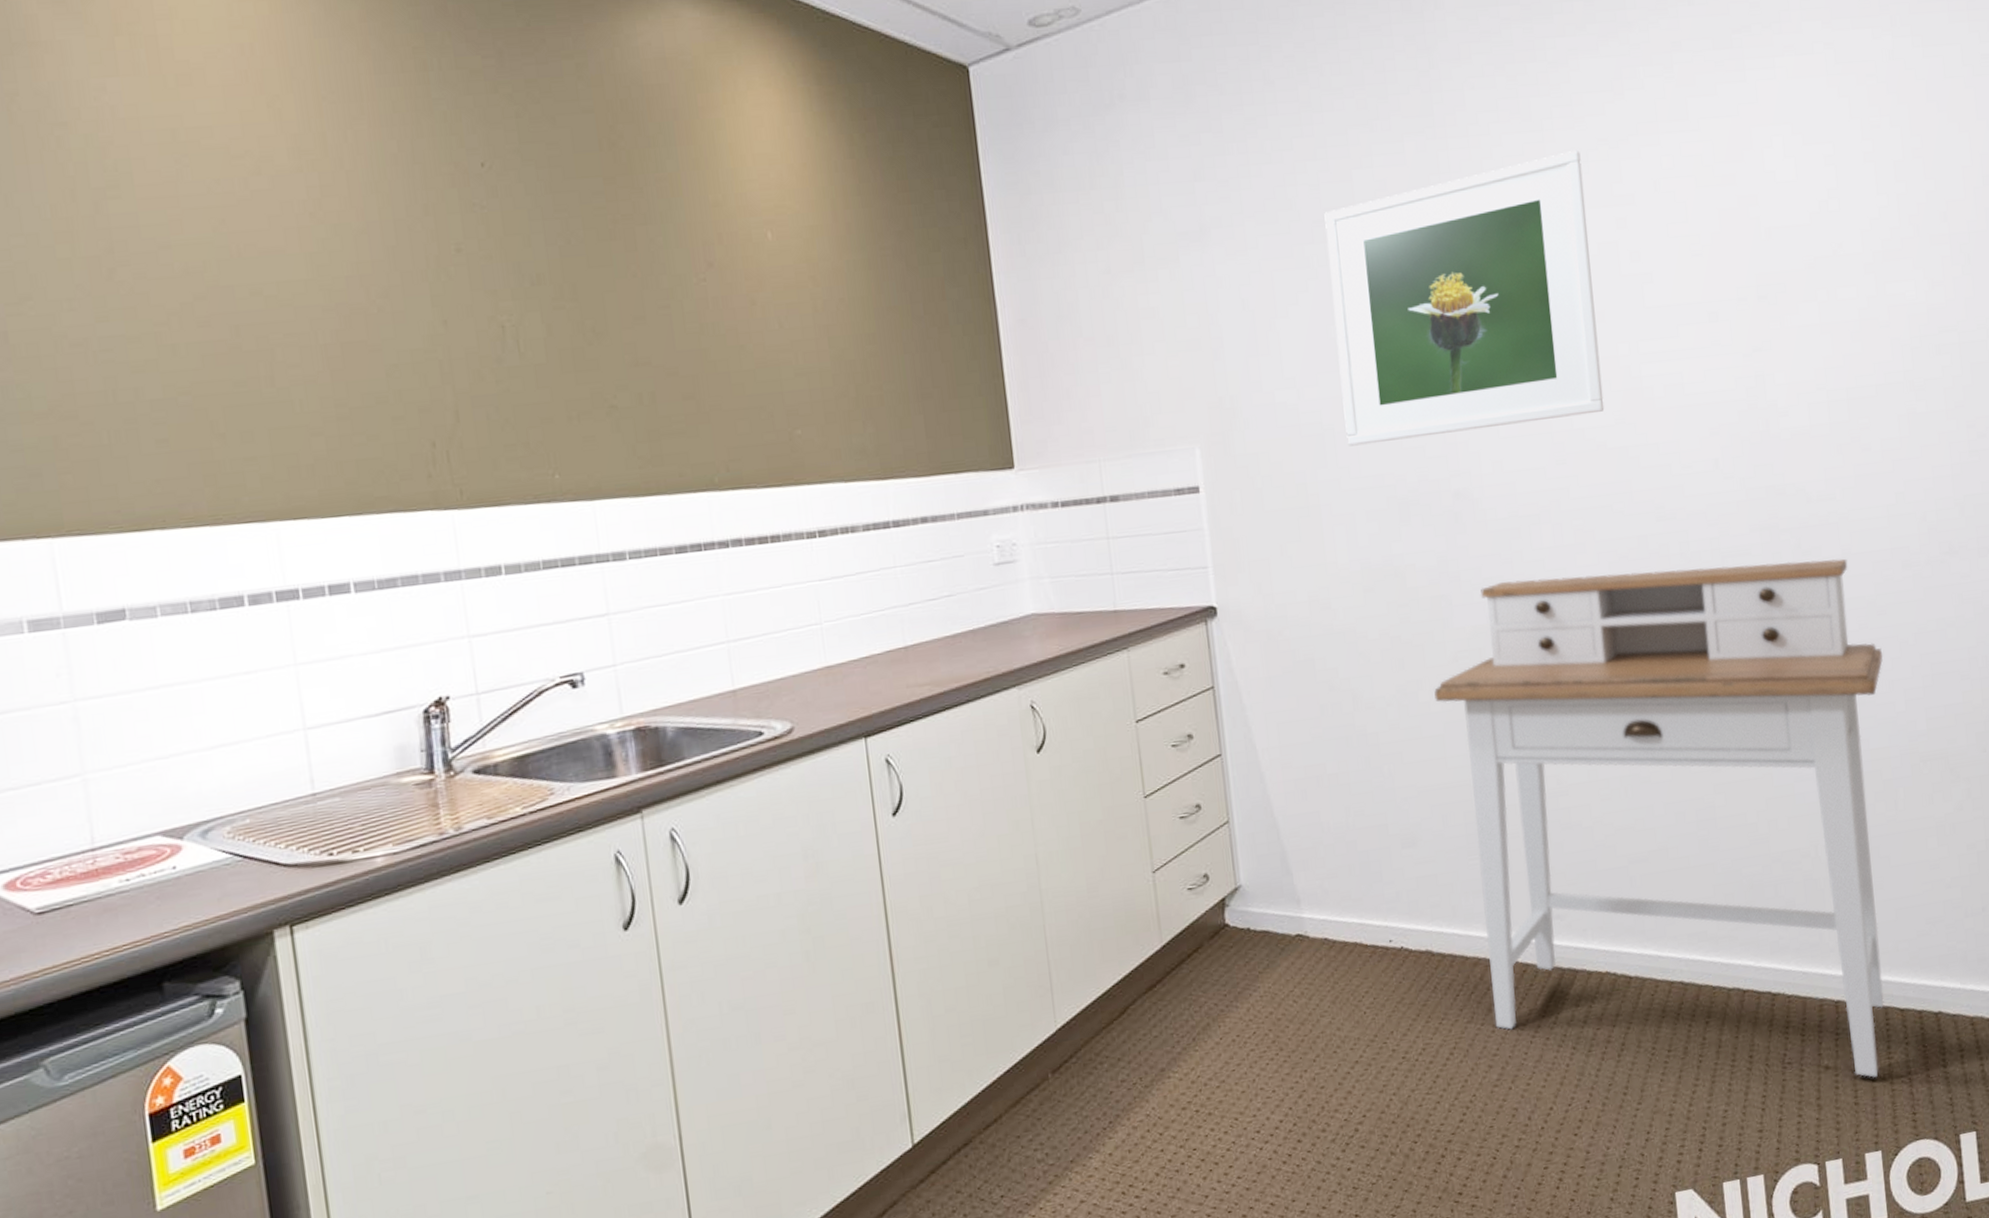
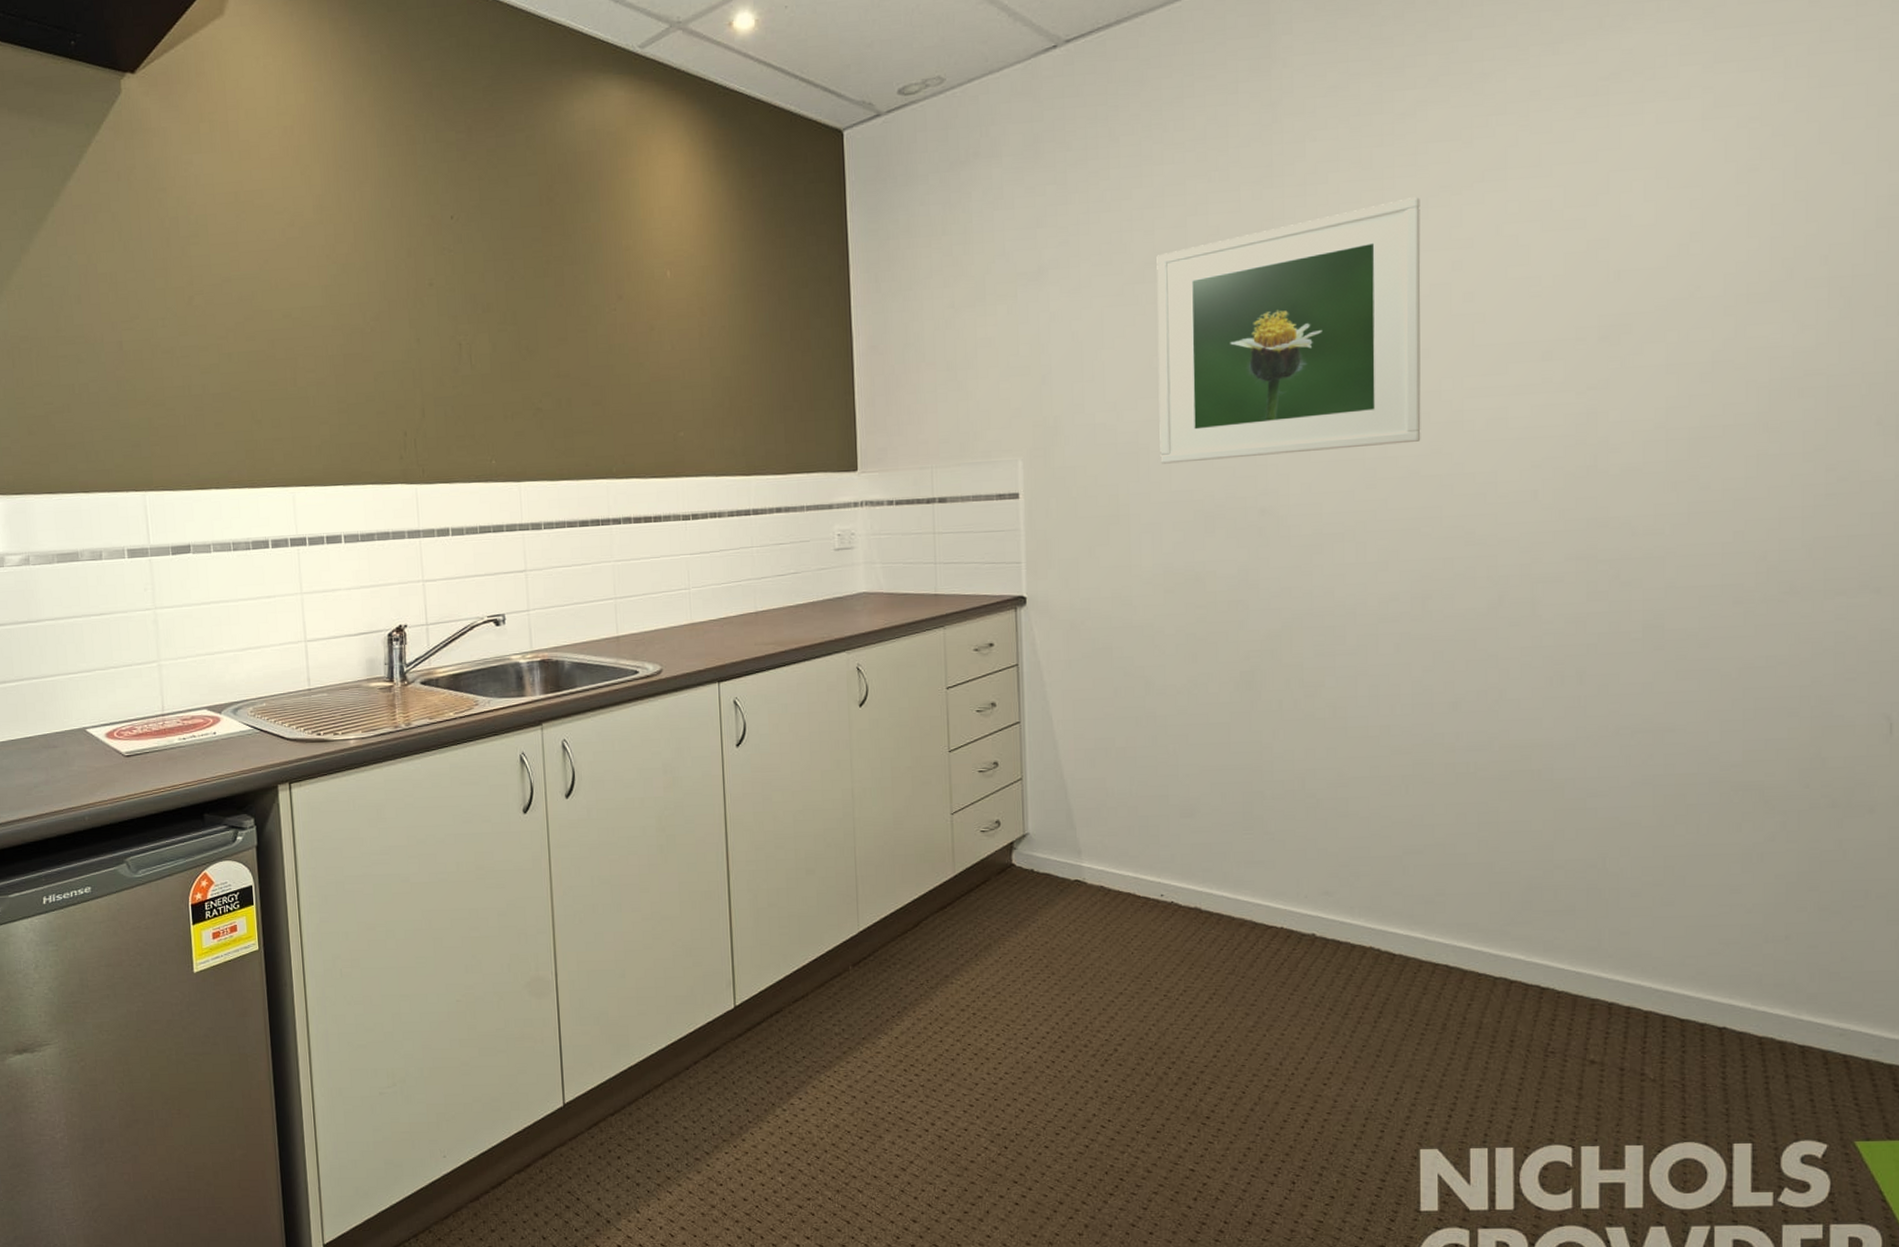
desk: present [1434,558,1884,1078] -> none [1224,591,1701,1078]

